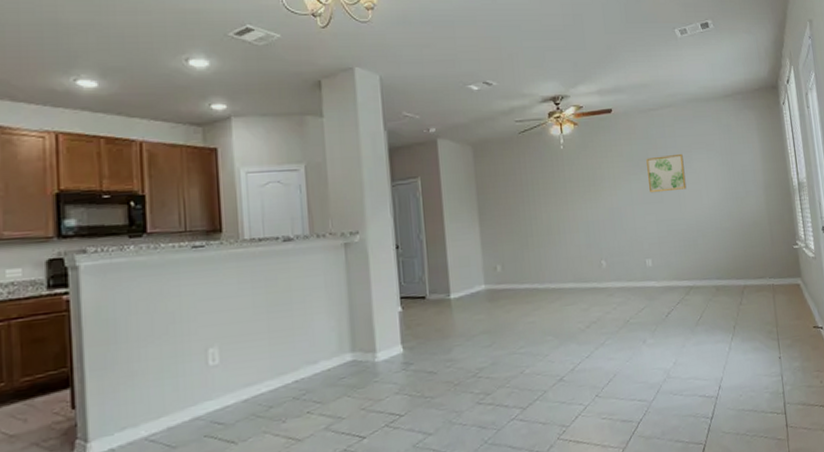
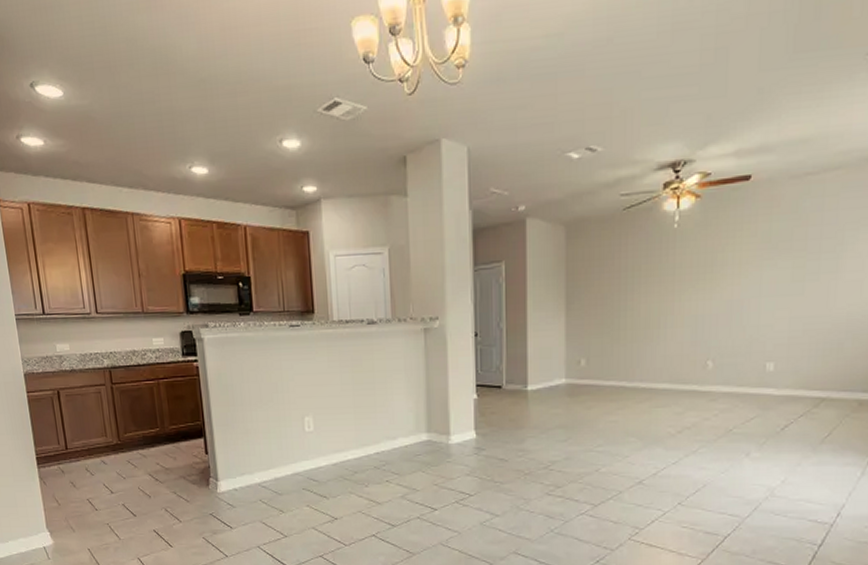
wall art: present [646,153,687,193] -> none [787,232,845,283]

